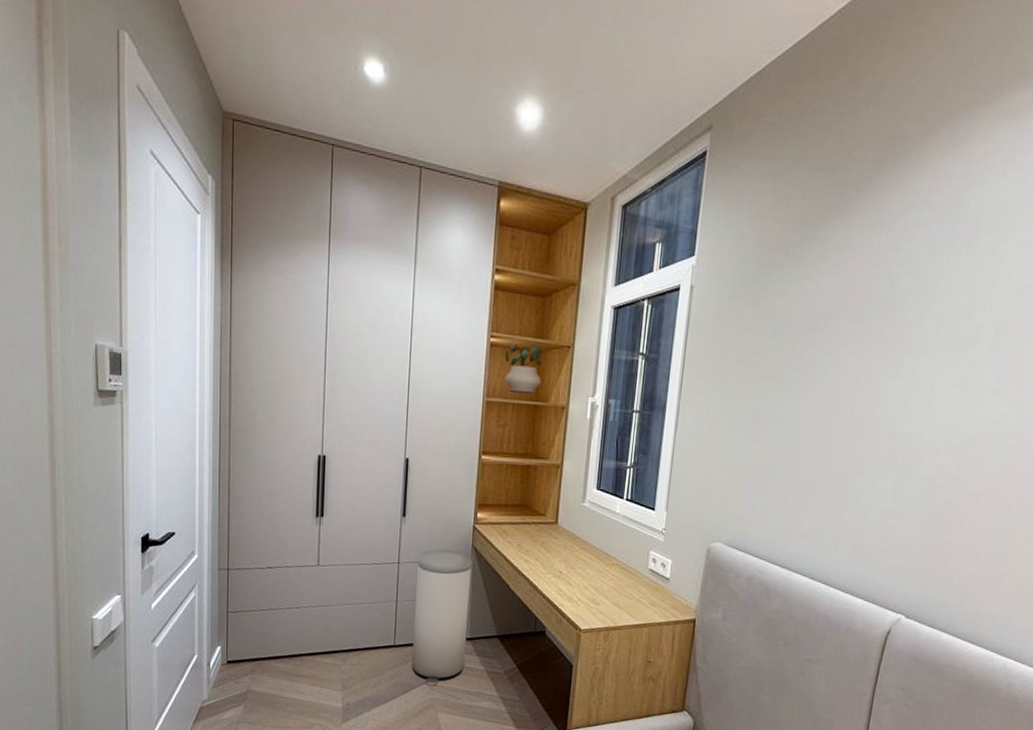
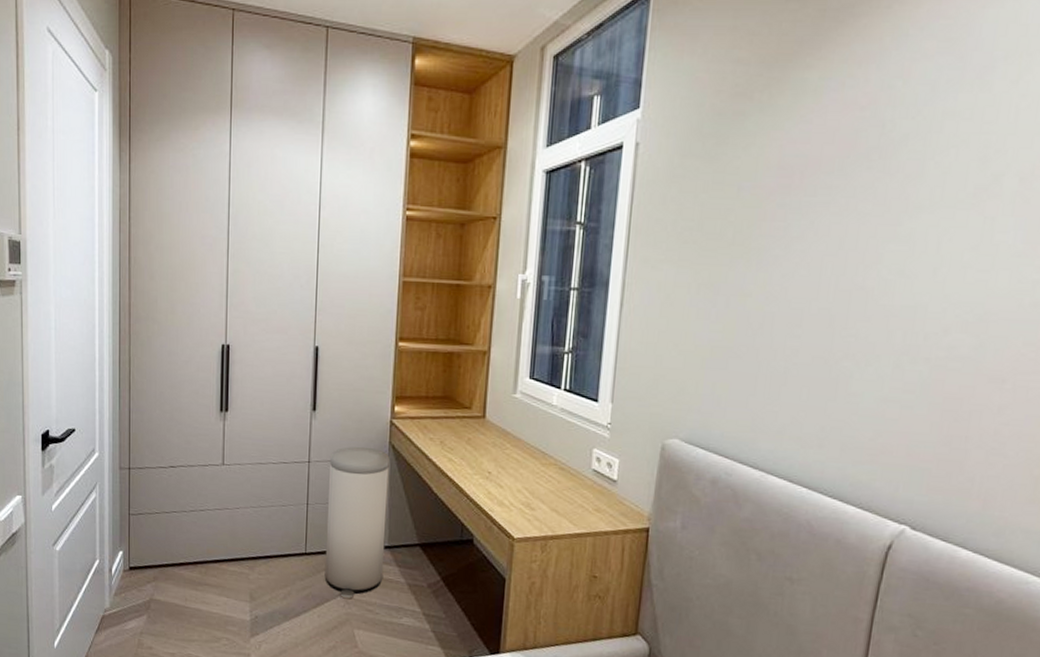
potted plant: present [504,342,542,395] -> none [422,214,465,273]

